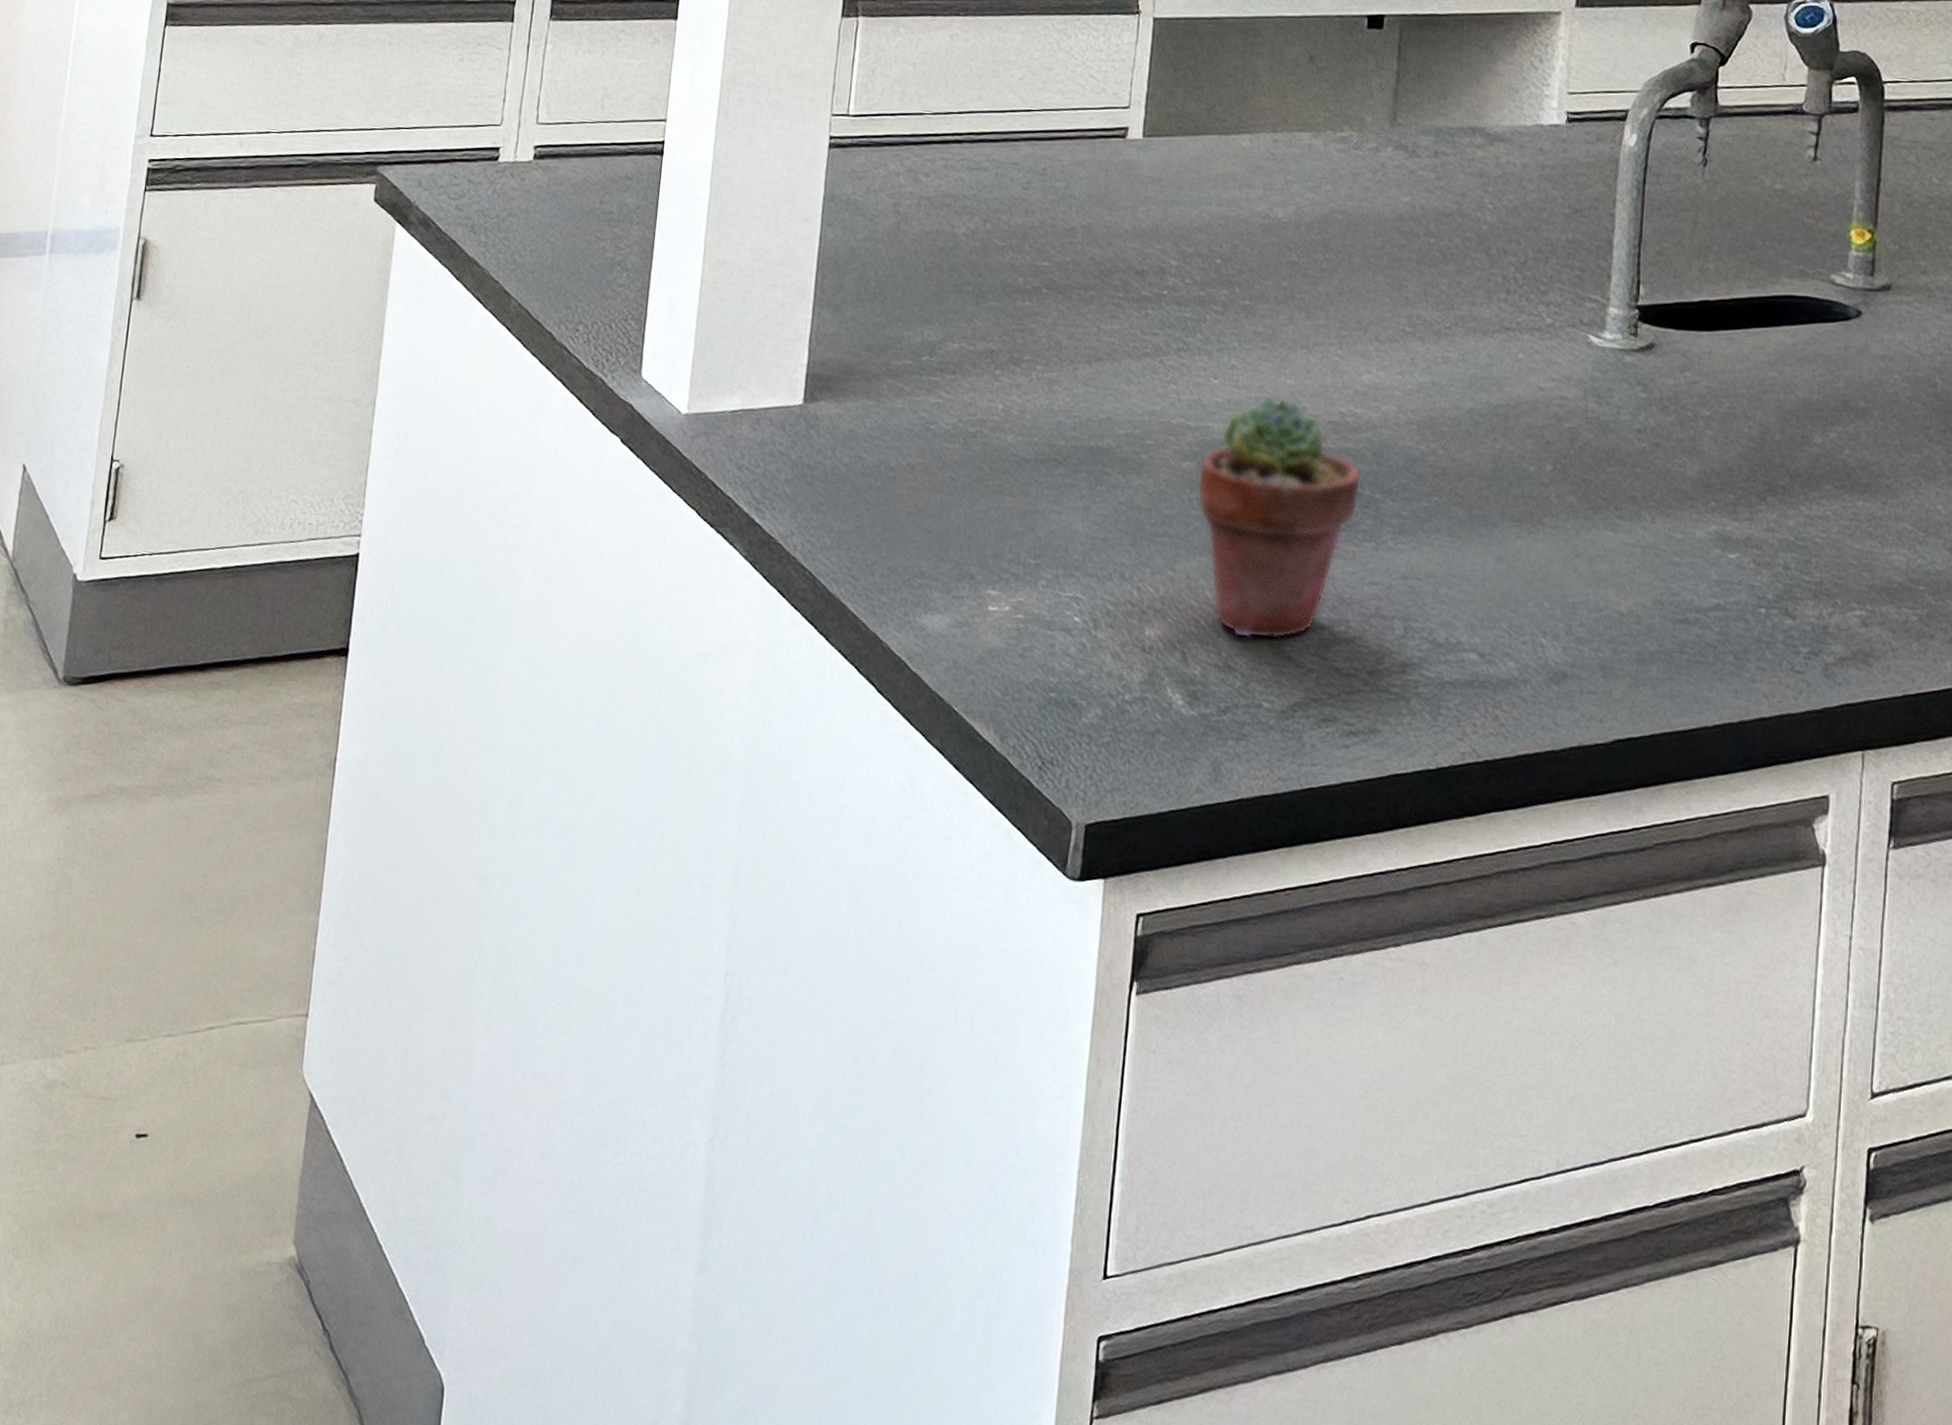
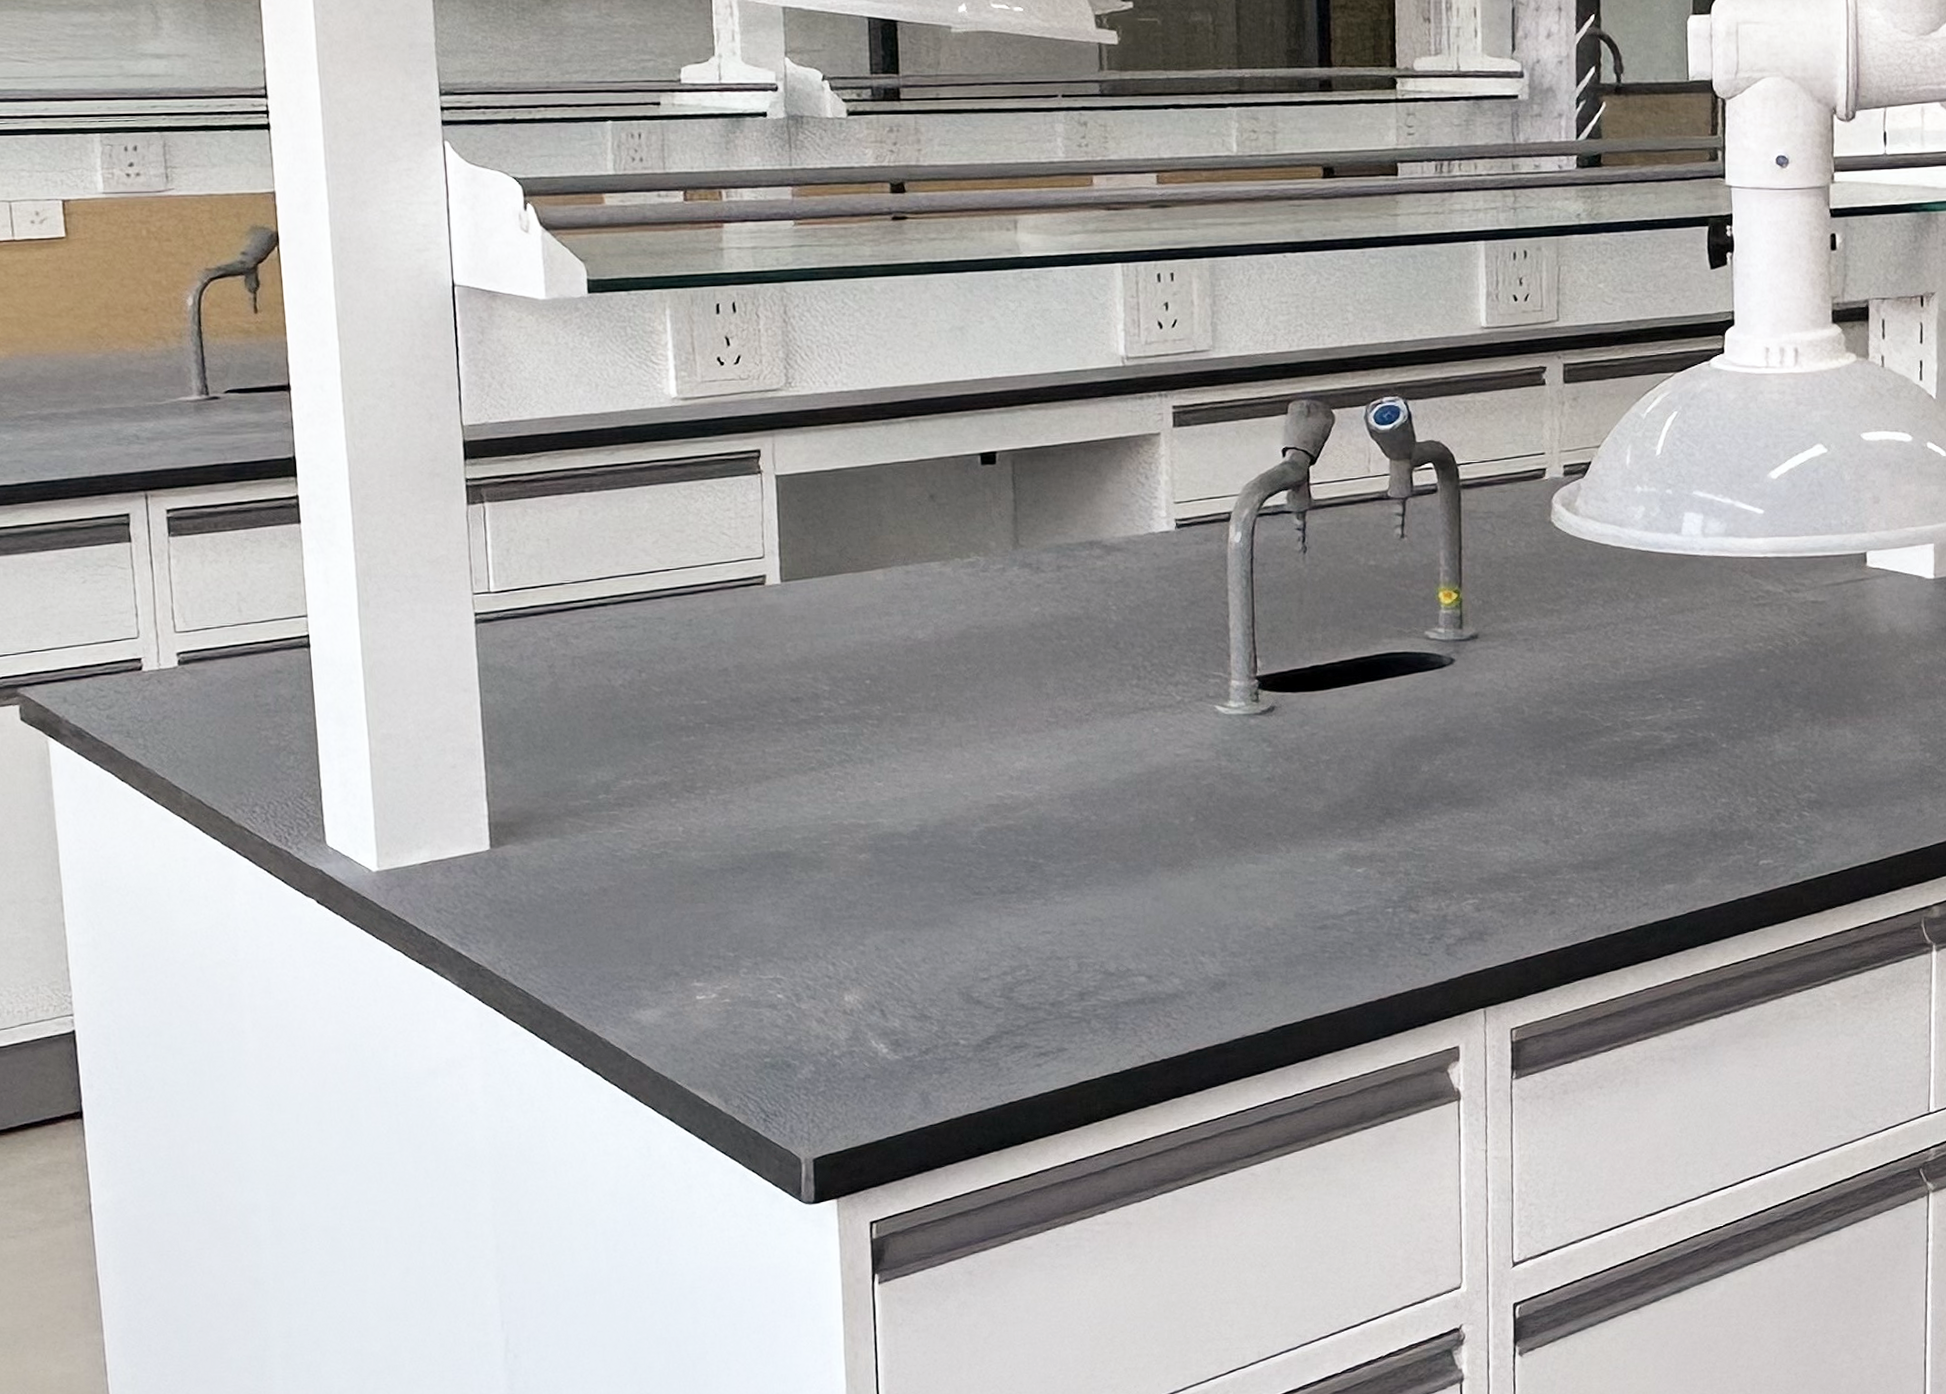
potted succulent: present [1196,395,1362,640] -> none [874,789,1025,992]

